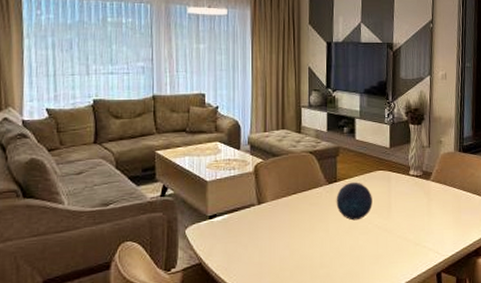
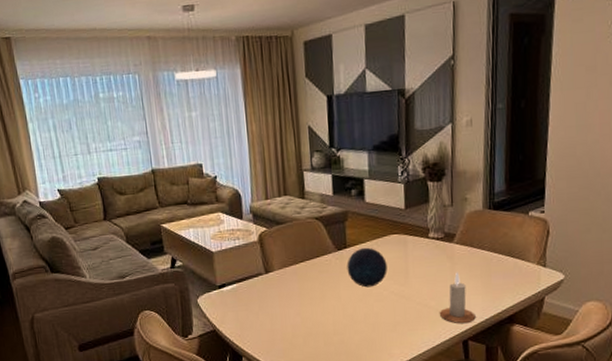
candle: none [418,207,448,257] -> present [440,272,476,324]

